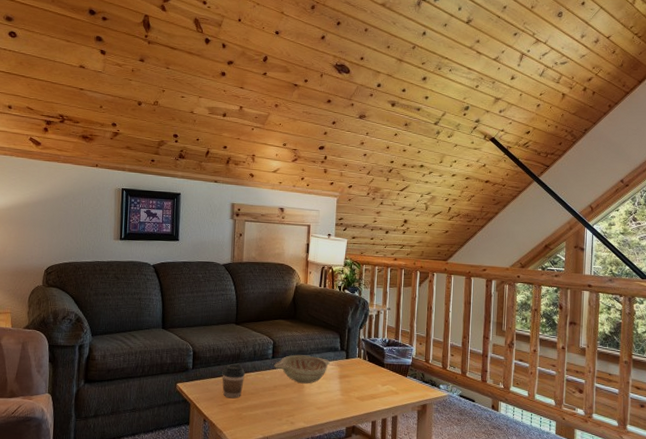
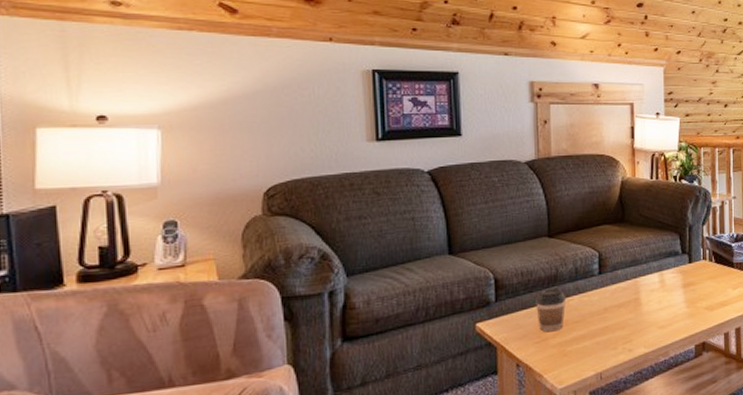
decorative bowl: present [274,354,330,384] -> none [602,265,670,301]

